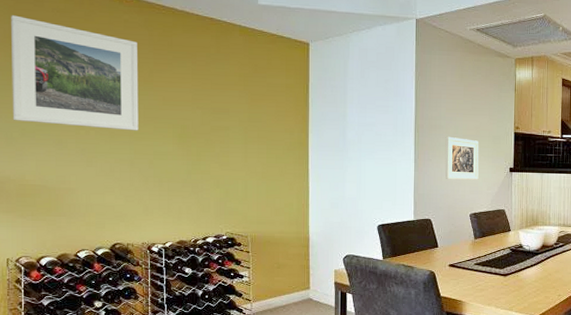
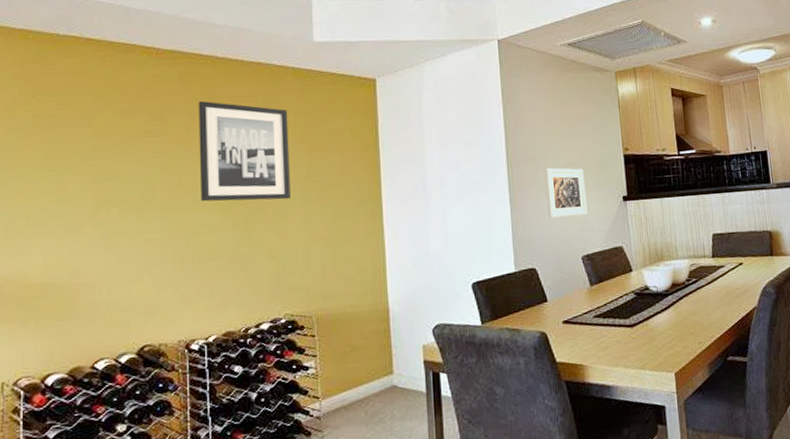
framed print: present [11,15,139,131] -> none [14,83,173,208]
wall art: none [160,47,234,139] -> present [198,101,290,202]

